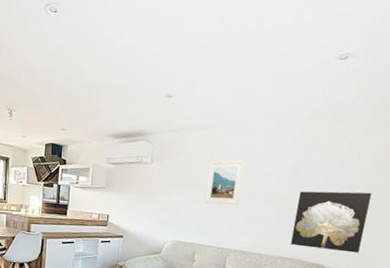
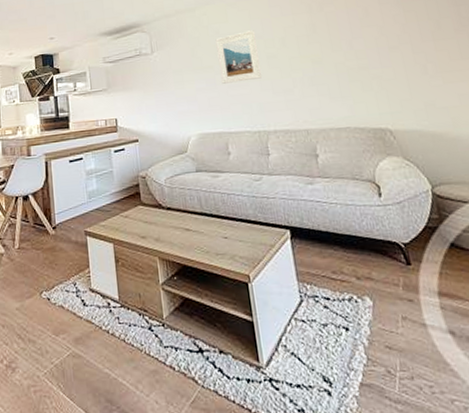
wall art: present [291,191,372,253] -> none [327,35,426,112]

